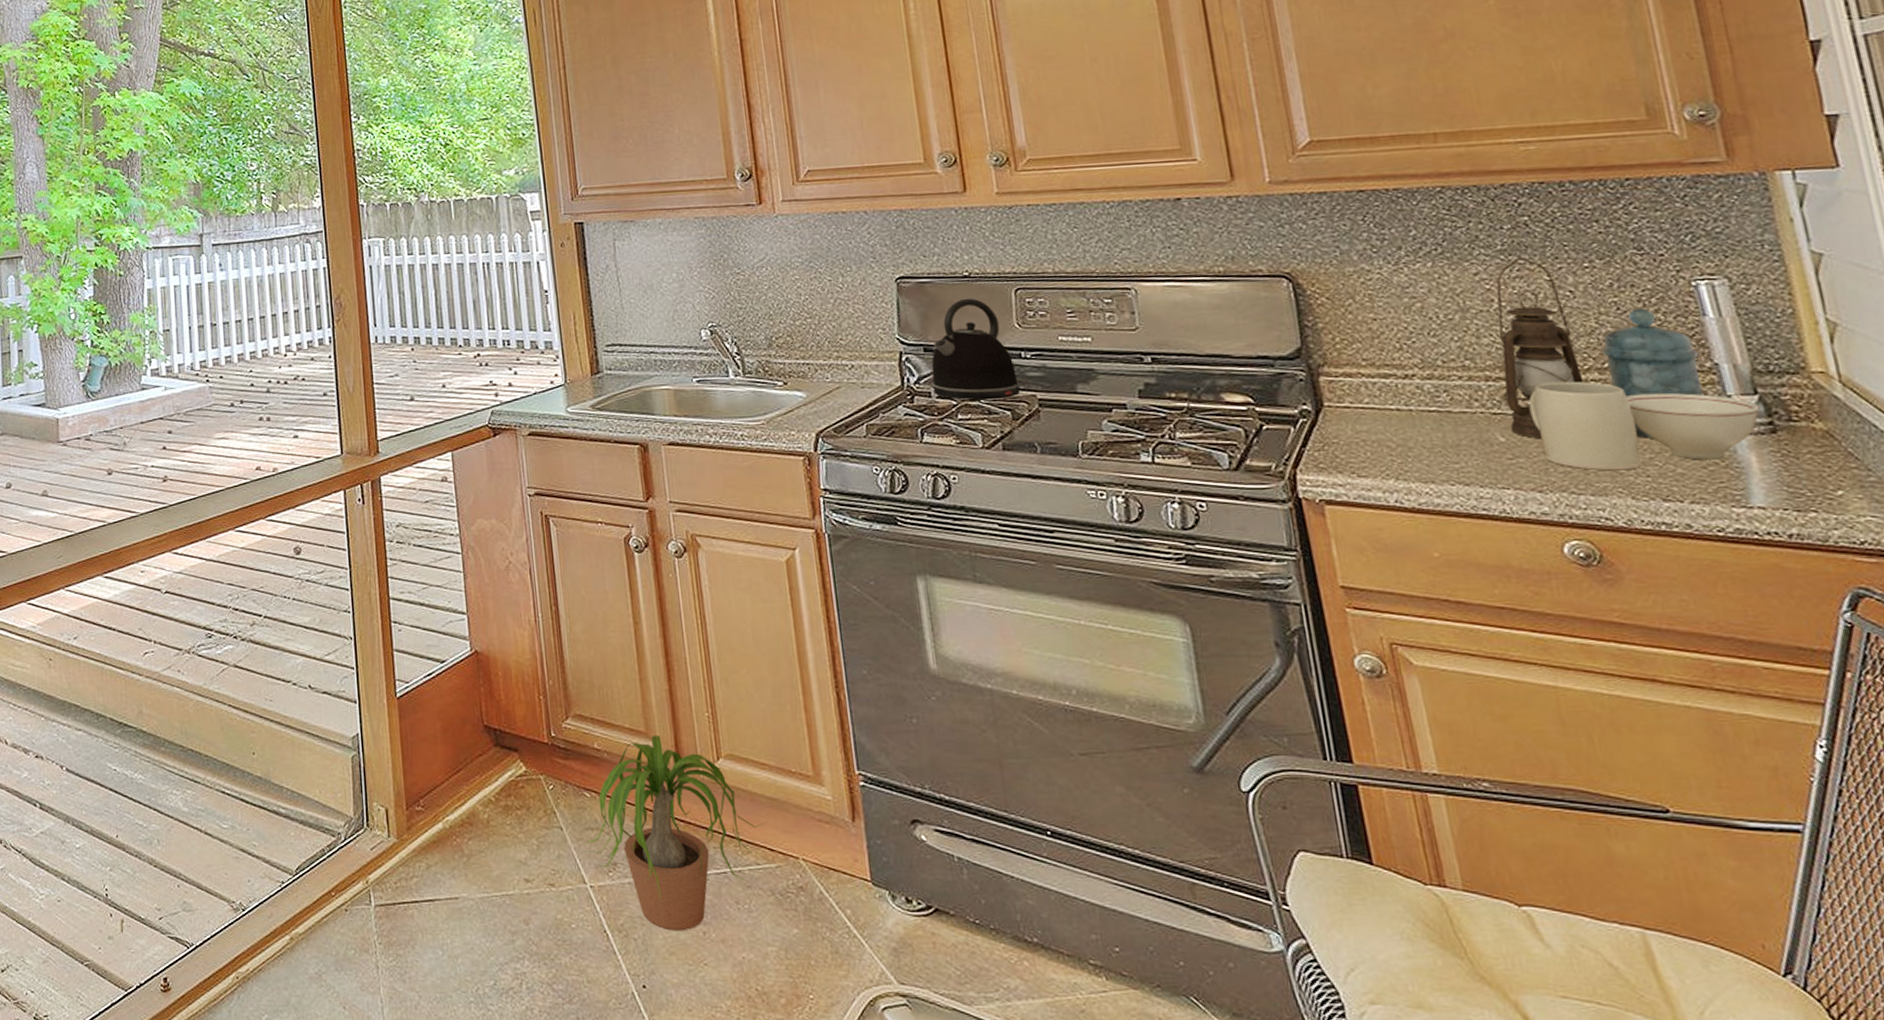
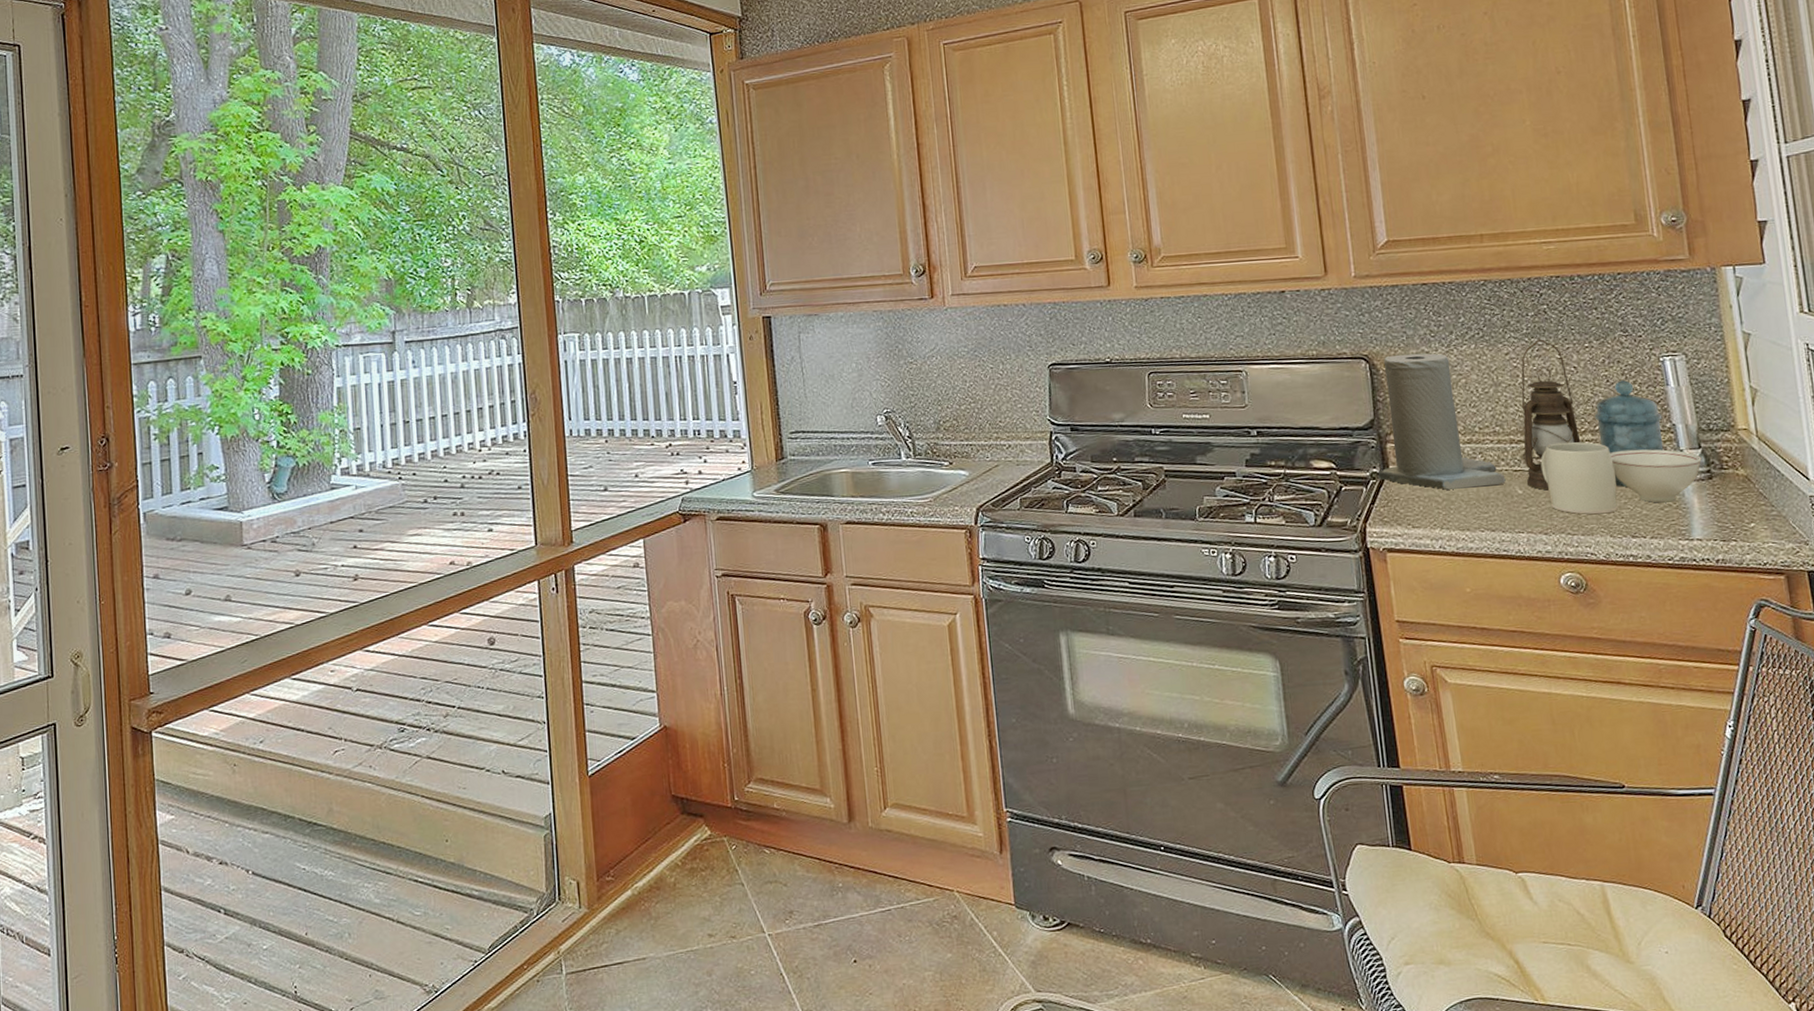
potted plant: present [583,734,768,931] -> none [763,791,928,967]
kettle: present [931,298,1021,401] -> none [1076,381,1151,474]
paper towel: none [1309,271,1482,433] -> present [1377,353,1506,490]

